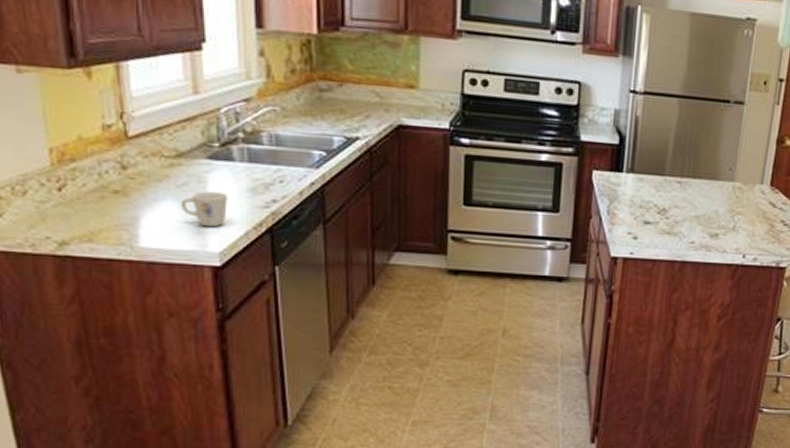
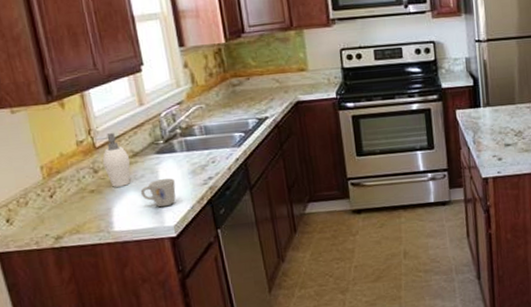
soap dispenser: none [130,121,172,193] -> present [96,132,131,187]

